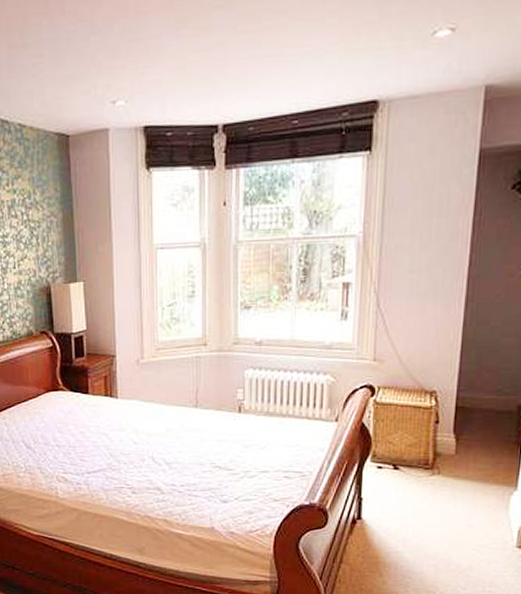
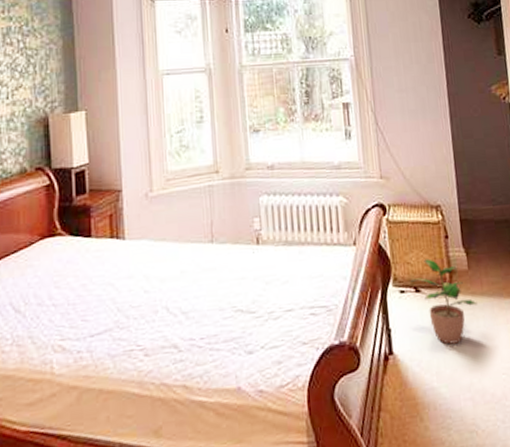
potted plant: none [388,440,459,518] -> present [409,258,478,345]

